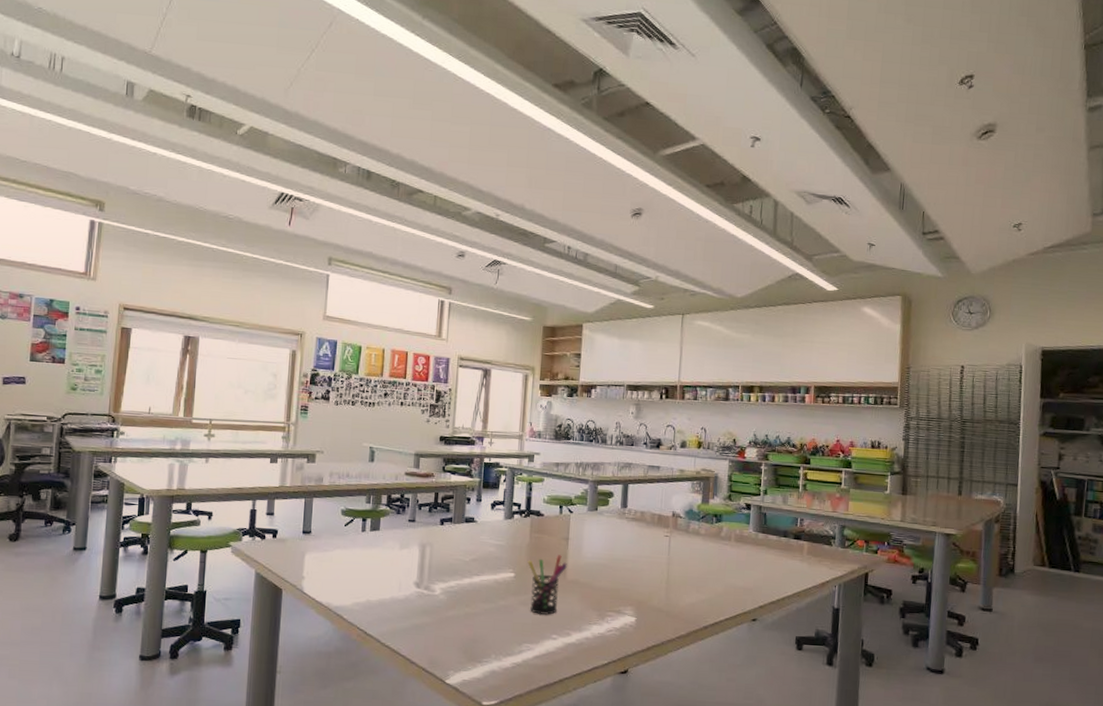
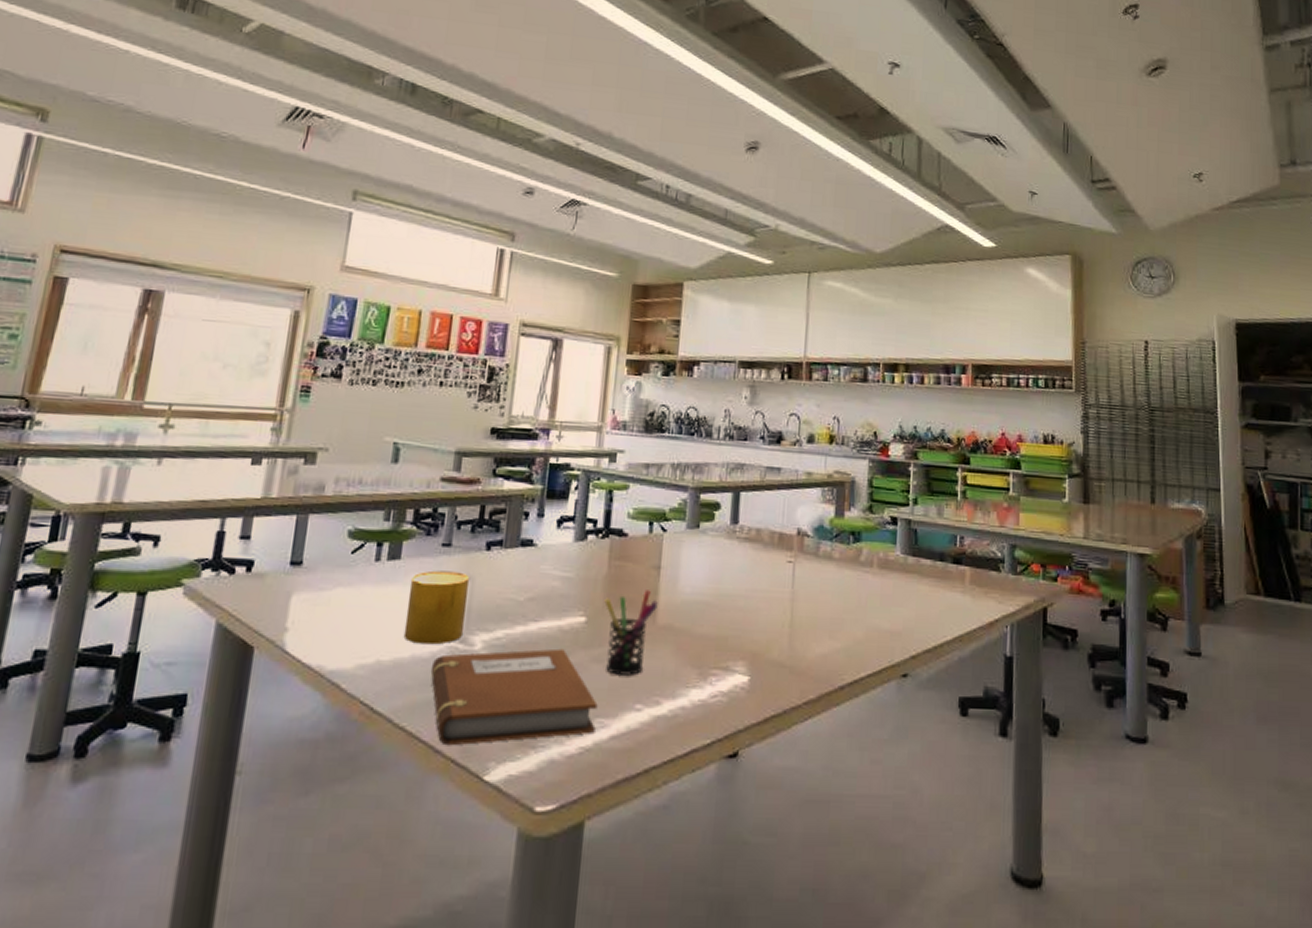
cup: none [385,538,430,590] -> present [403,570,470,645]
notebook: none [405,595,525,659] -> present [430,648,598,746]

